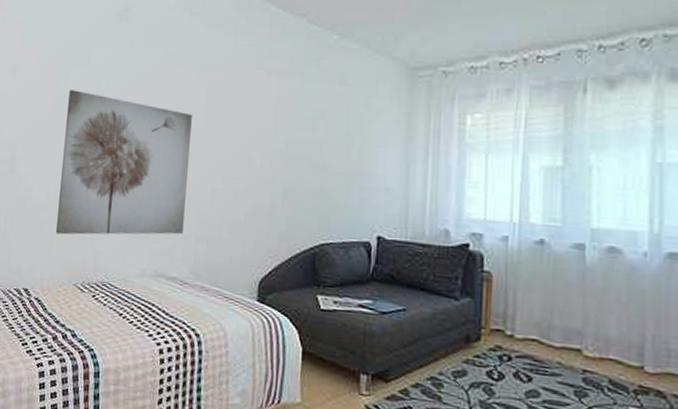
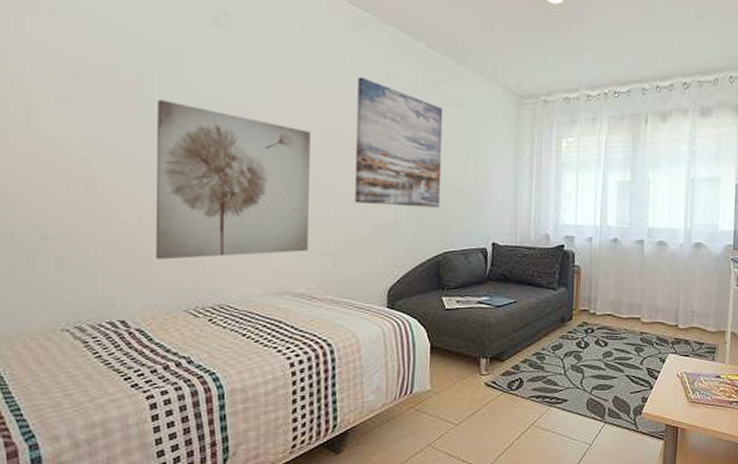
wall art: none [230,58,325,194] -> present [355,77,443,208]

